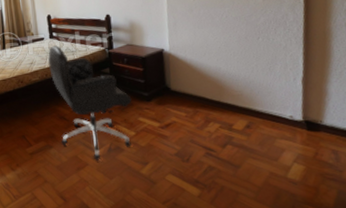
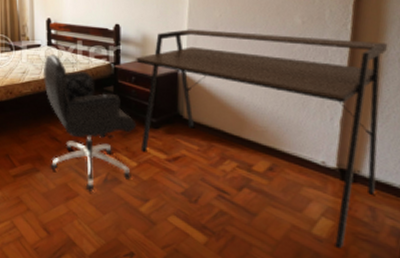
desk: none [126,11,336,189] -> present [136,29,388,249]

